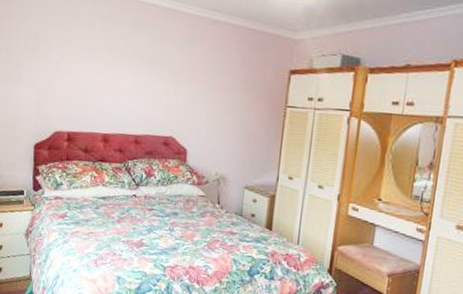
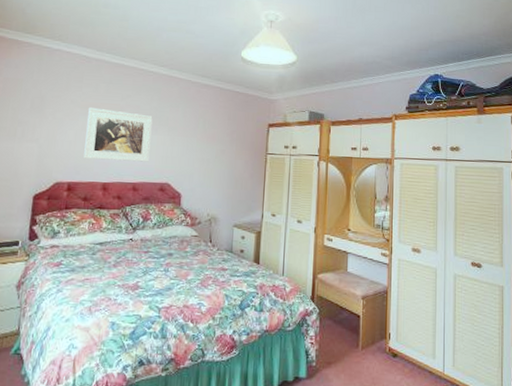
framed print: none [82,48,155,113] -> present [84,107,153,162]

